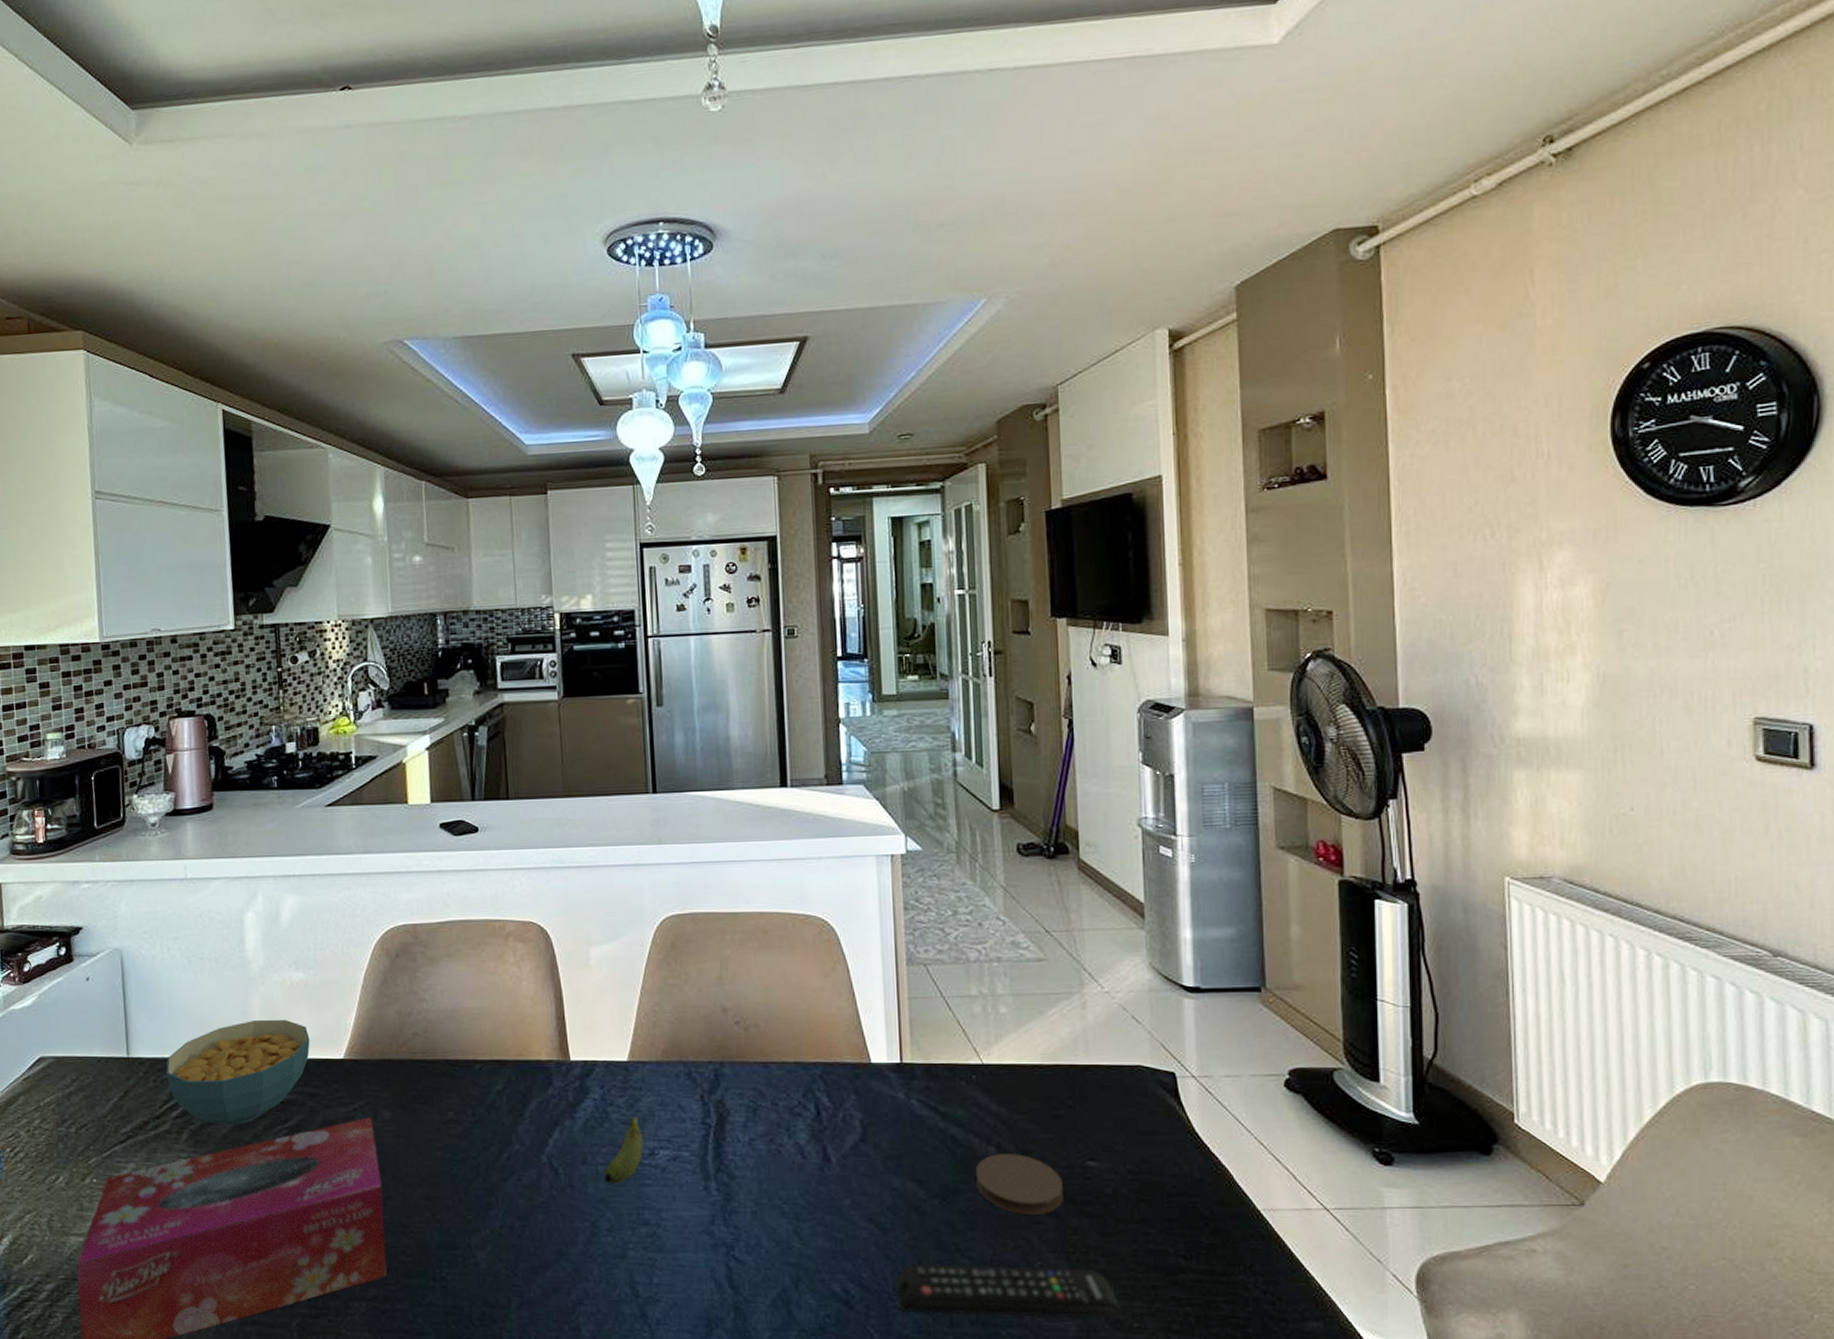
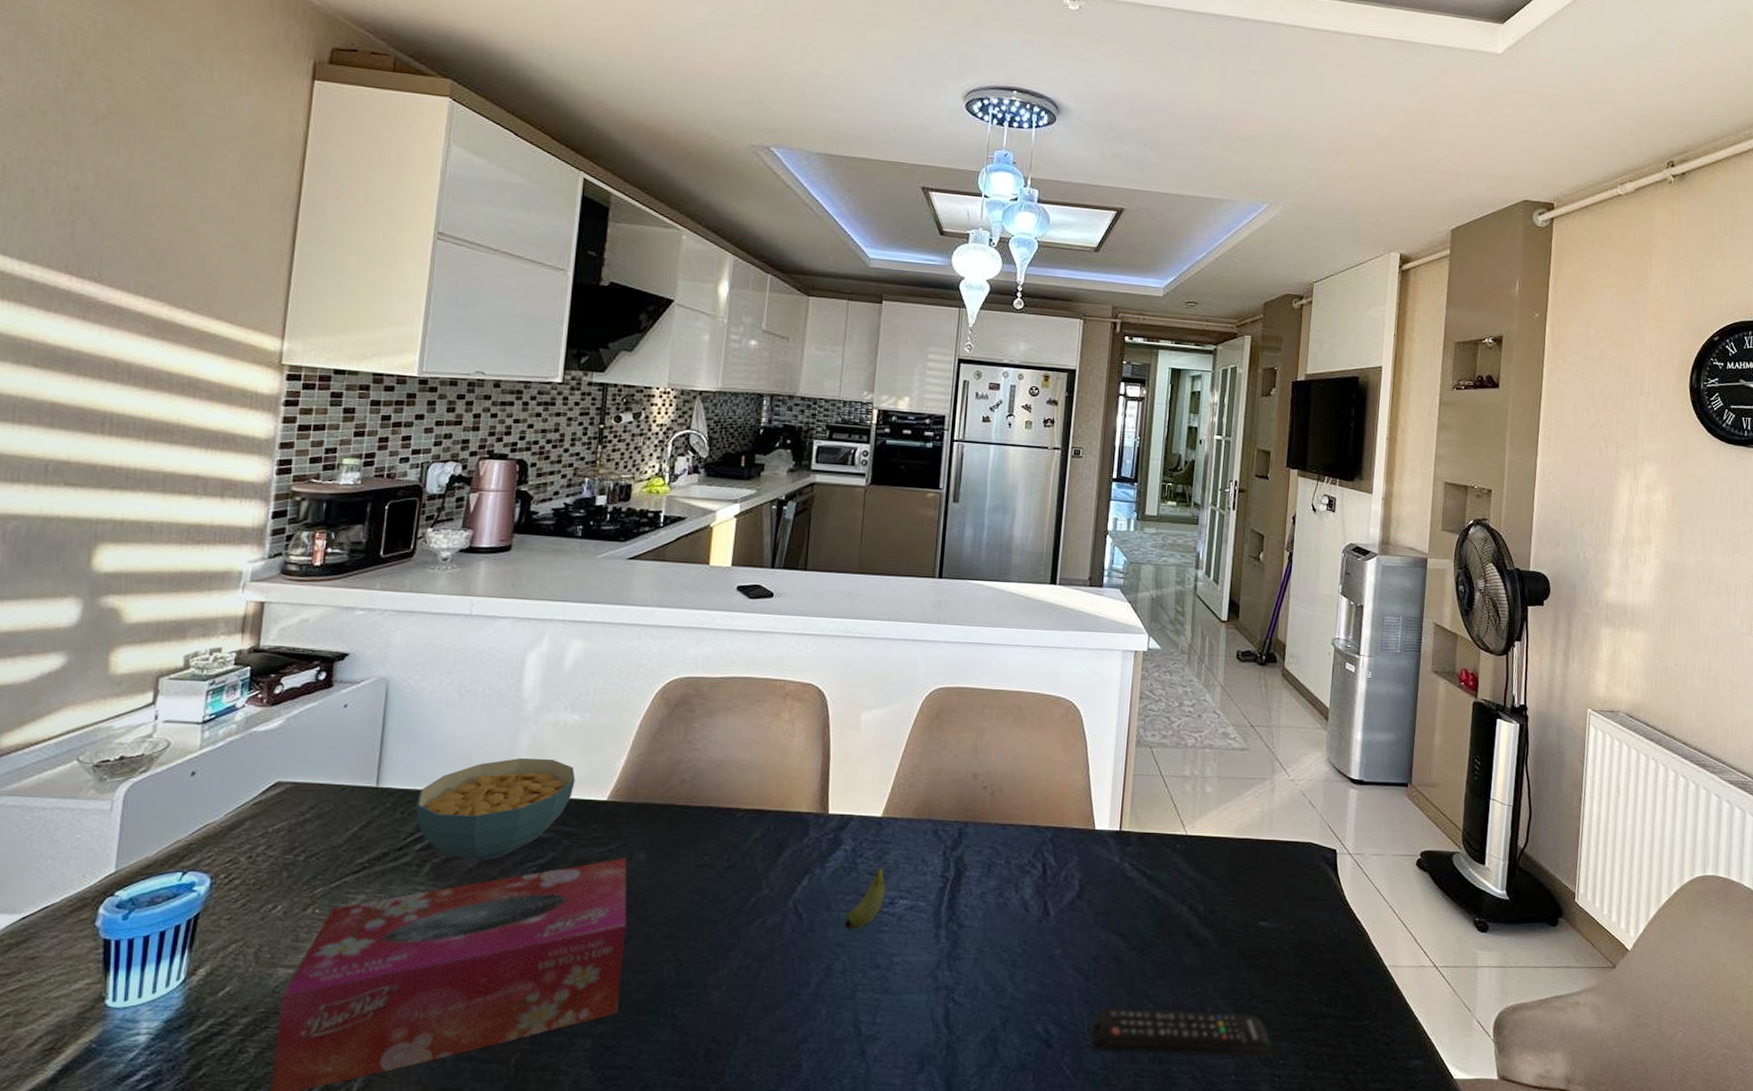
coaster: present [975,1153,1063,1216] -> none [1168,912,1238,967]

